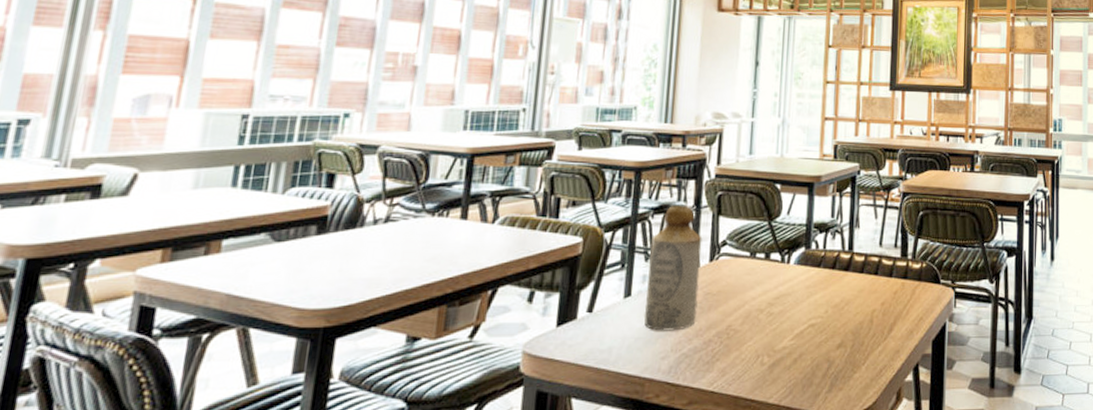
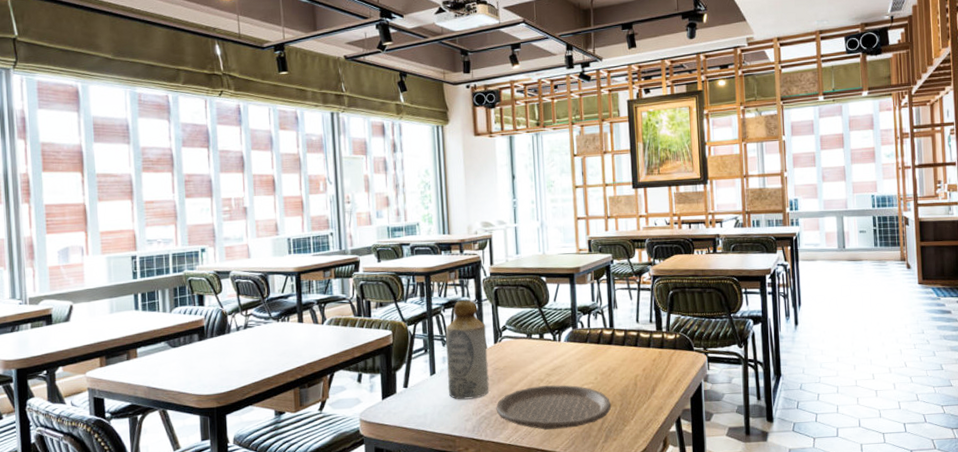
plate: none [701,318,841,374] -> present [496,385,612,430]

